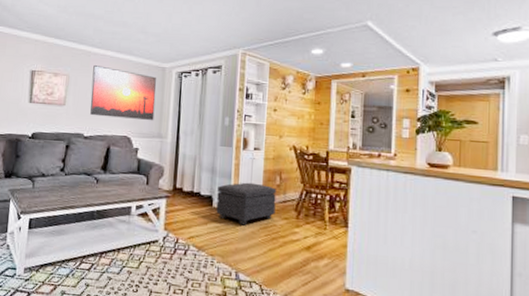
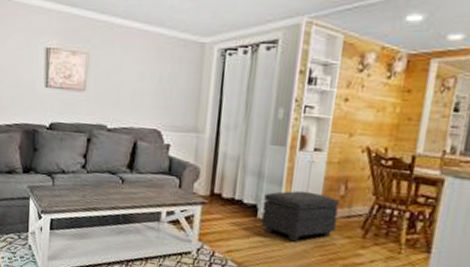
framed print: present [90,64,157,121] -> none [114,39,194,112]

